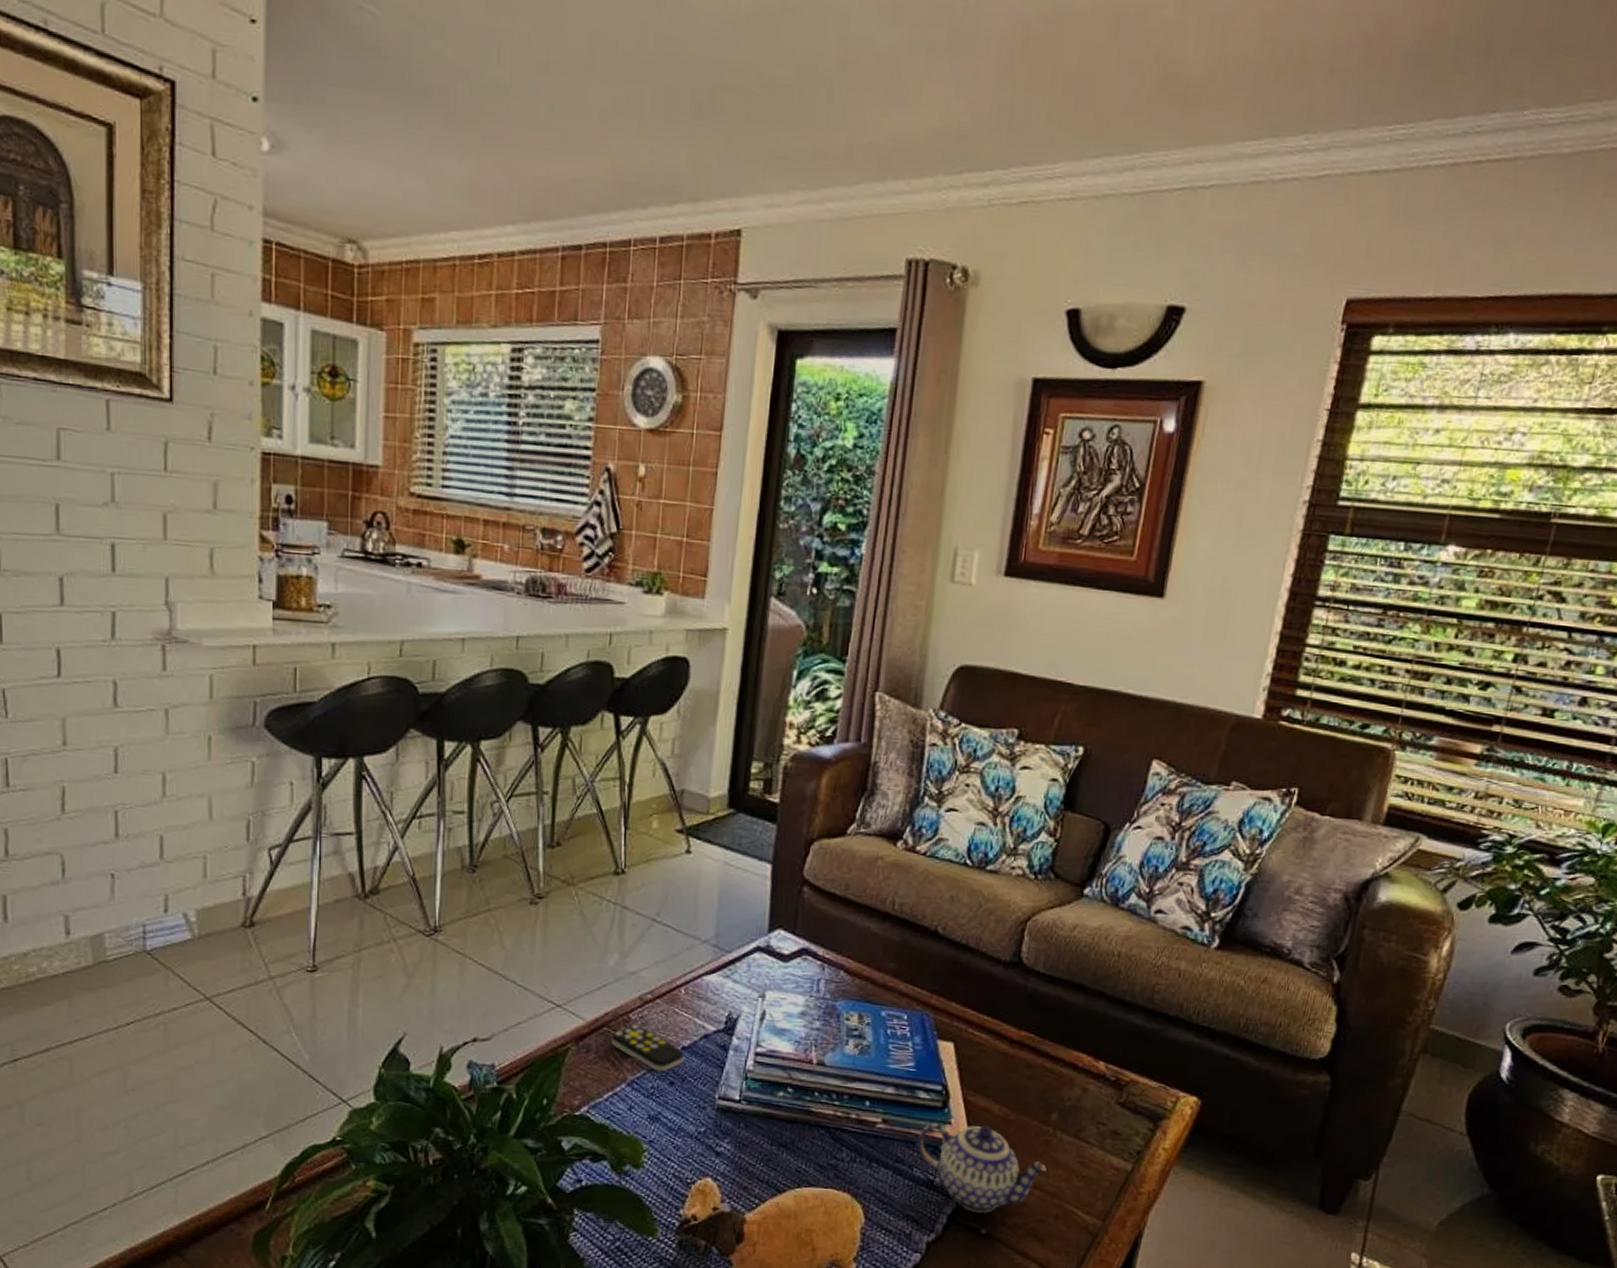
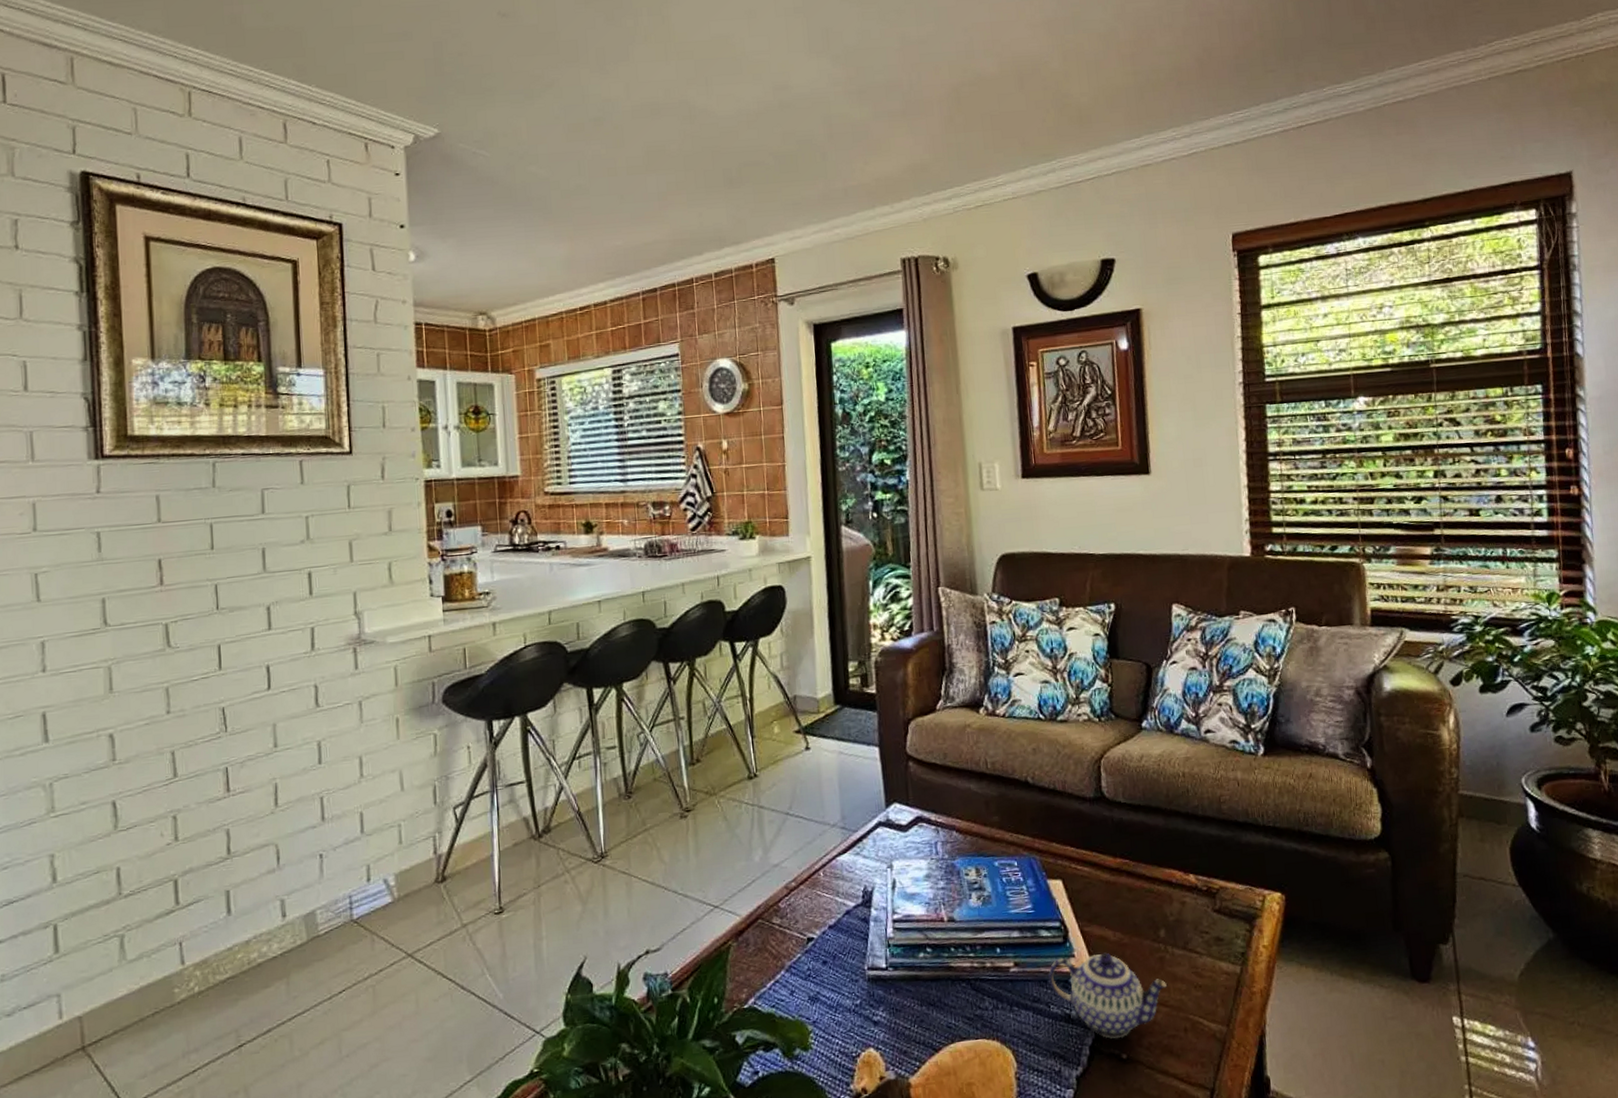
remote control: present [611,1025,684,1072] -> none [766,912,832,953]

